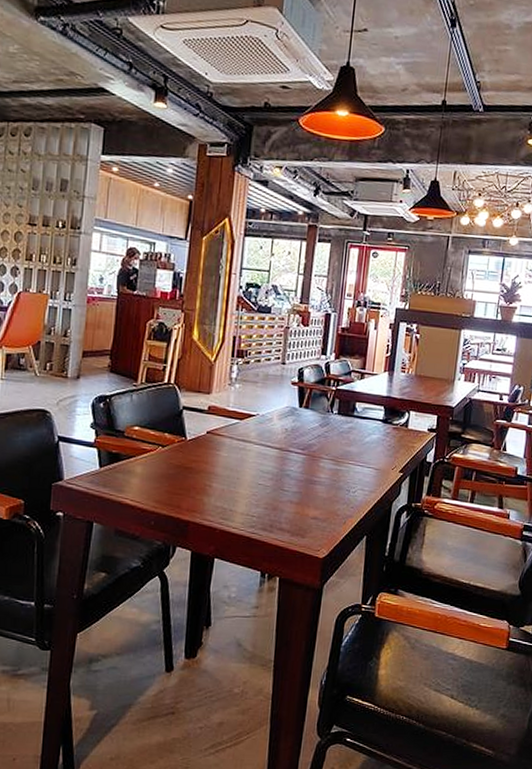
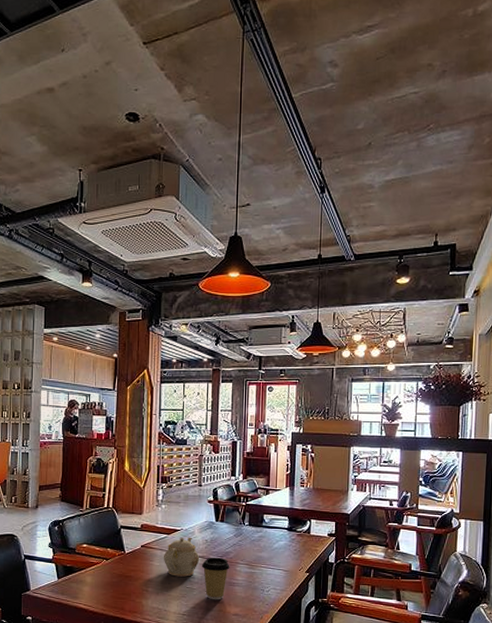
teapot: none [233,424,277,472] -> present [164,537,200,577]
coffee cup: none [279,449,312,501] -> present [202,557,230,600]

